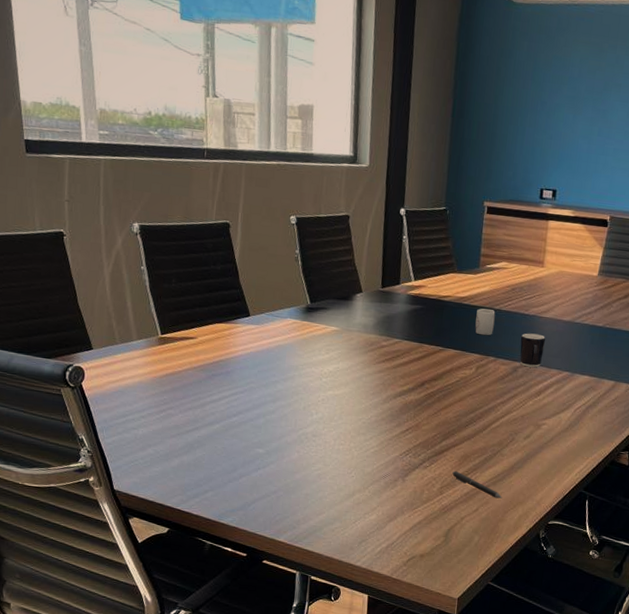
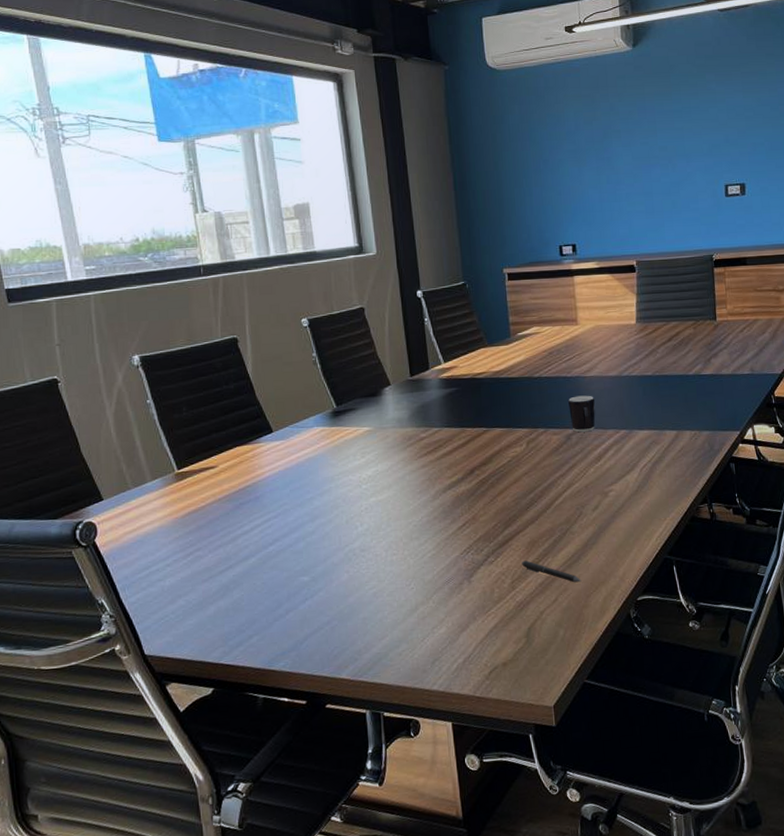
mug: present [475,308,496,336] -> none [516,378,538,408]

